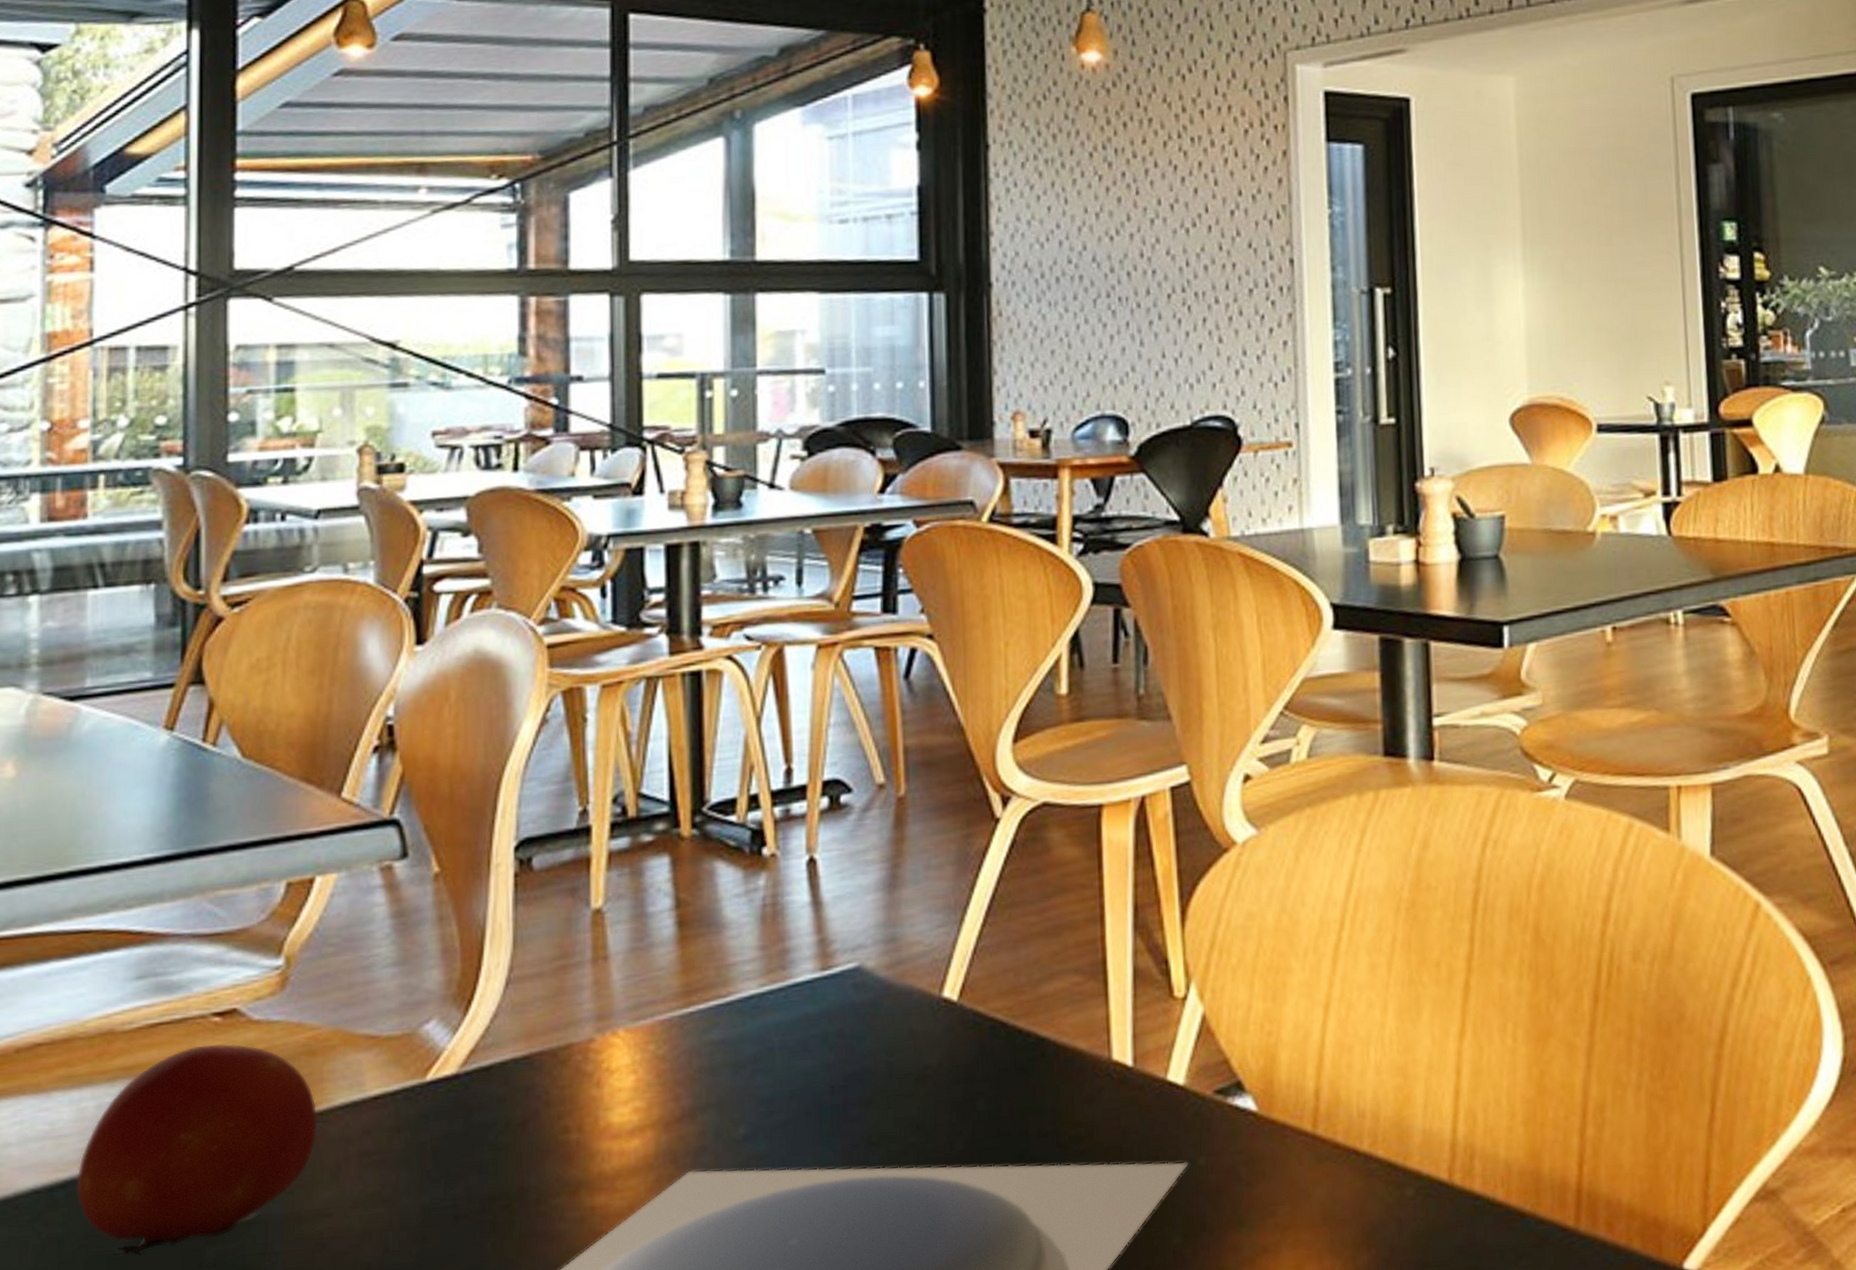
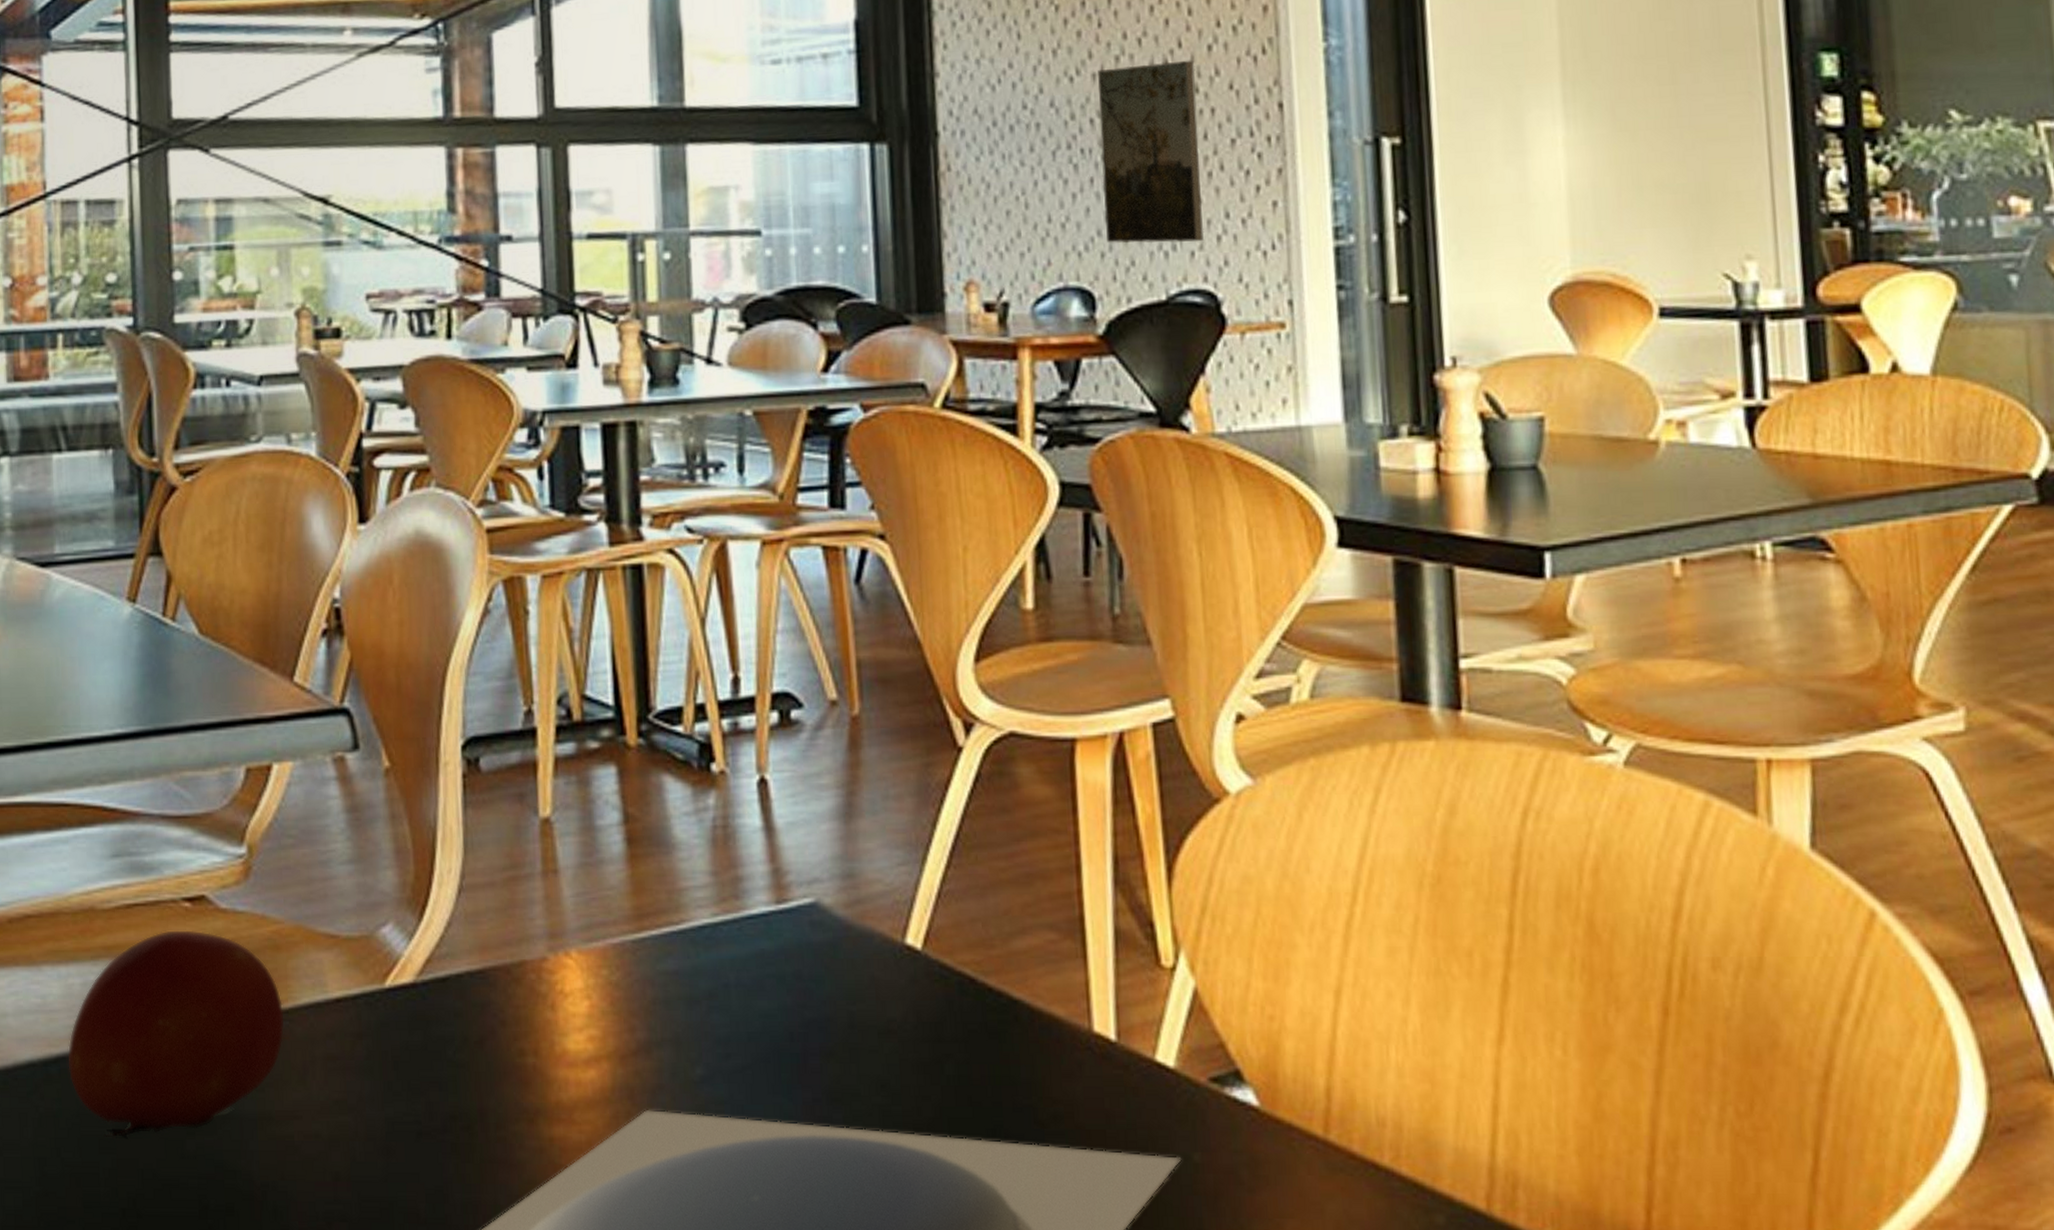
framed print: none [1135,223,1225,378] -> present [1098,60,1204,244]

